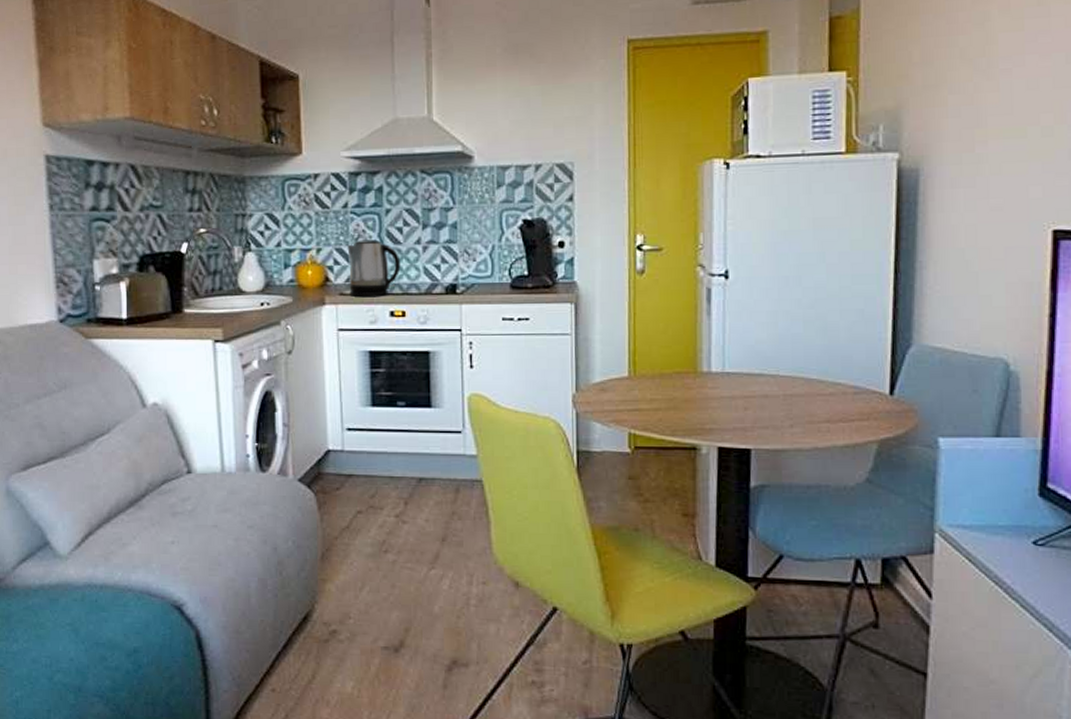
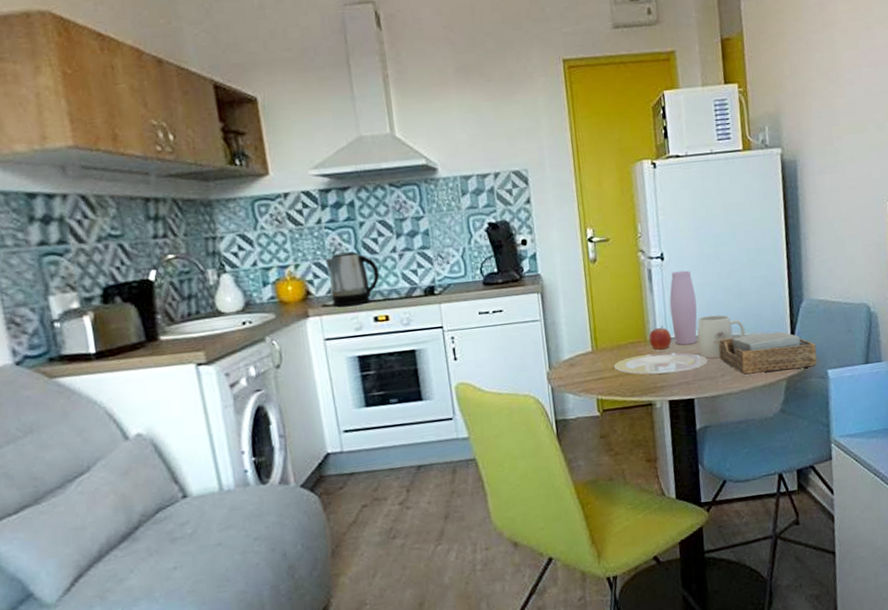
plate: none [654,389,774,416] -> present [614,352,708,375]
fruit: none [700,356,729,385] -> present [649,325,672,350]
vase: none [730,293,765,383] -> present [669,270,698,346]
mug: none [763,350,827,405] -> present [697,314,745,359]
napkin holder: none [789,380,924,431] -> present [718,332,817,374]

